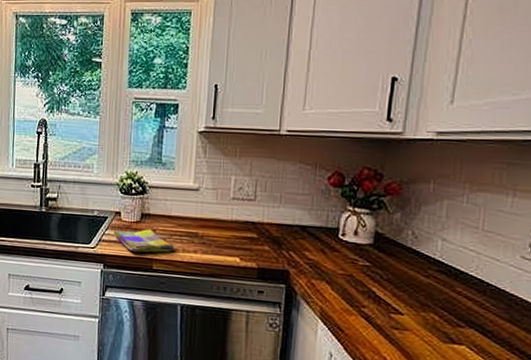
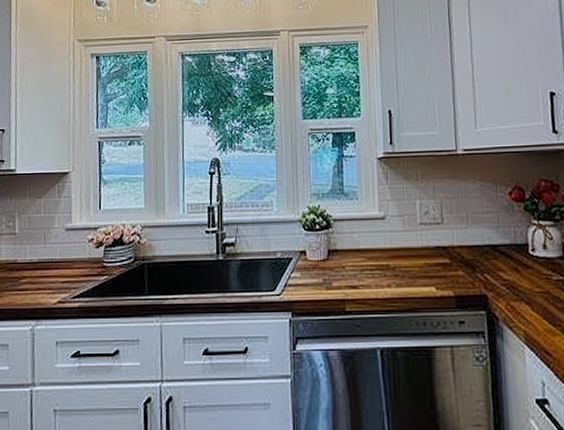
dish towel: present [115,229,175,253] -> none [301,267,367,295]

